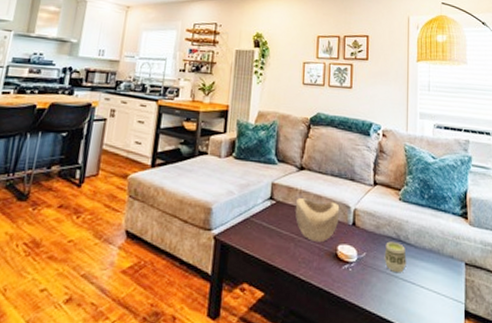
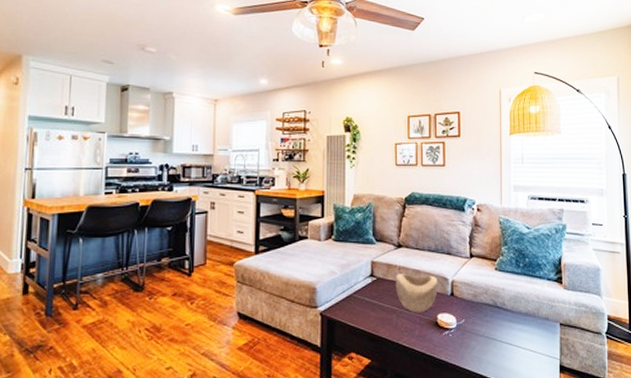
cup: present [384,241,407,273] -> none [482,308,504,336]

